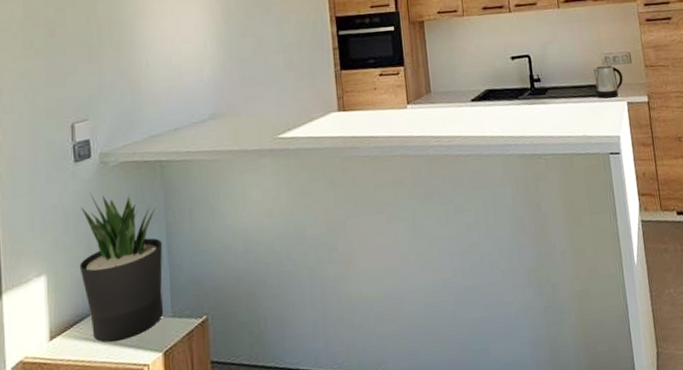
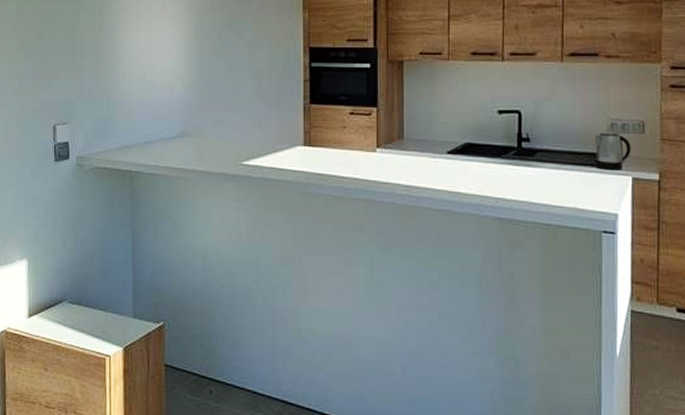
planter: present [79,193,164,342] -> none [55,192,128,329]

